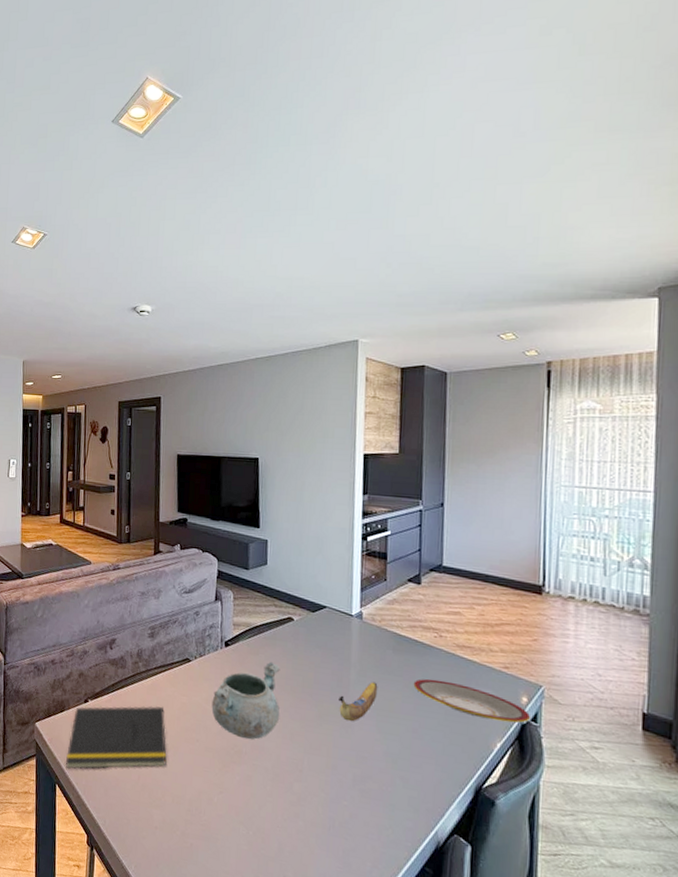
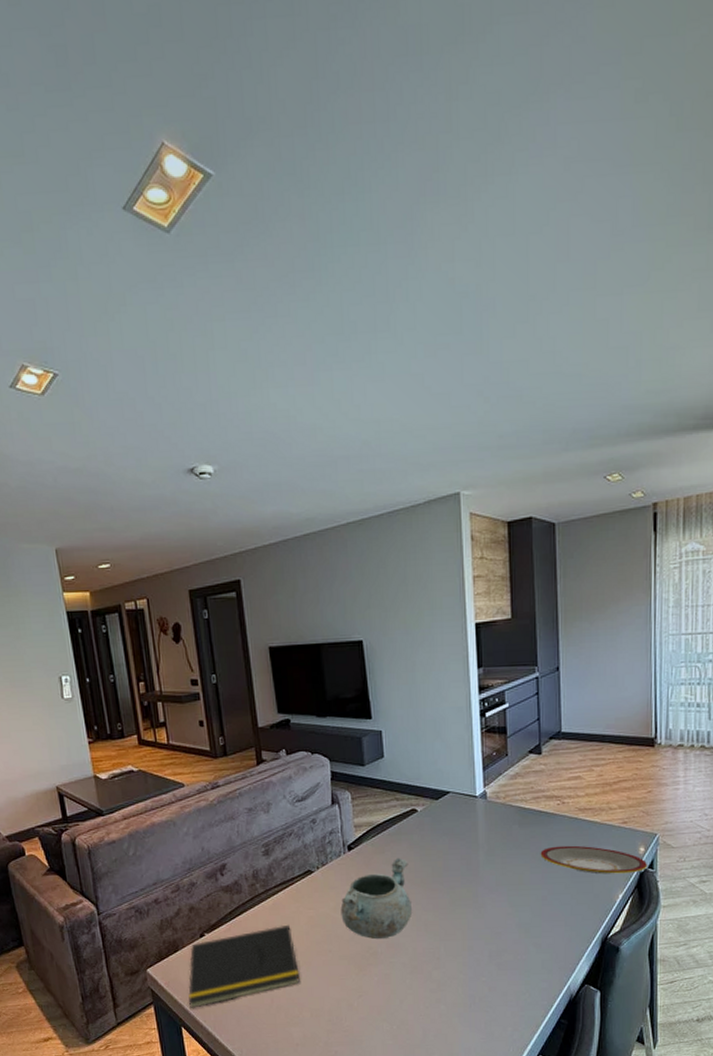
banana: present [338,681,378,722] -> none [469,859,507,902]

